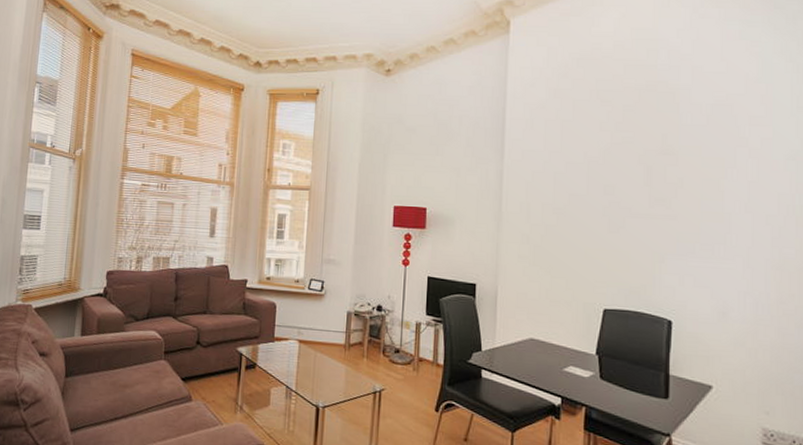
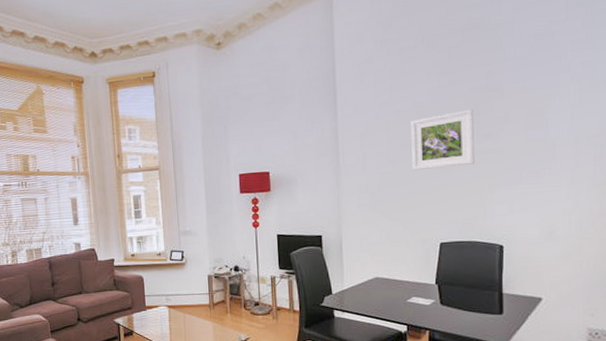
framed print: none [579,170,646,229] -> present [411,109,475,170]

